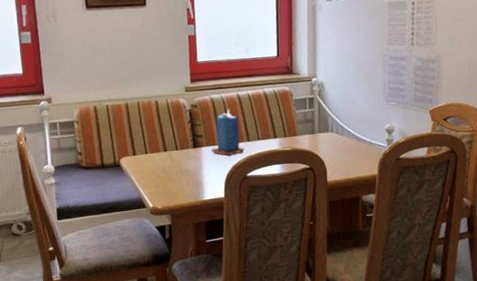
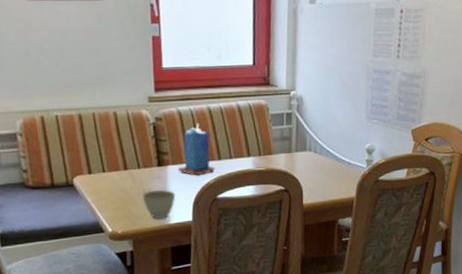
cup: none [179,168,209,196] -> present [142,189,176,220]

